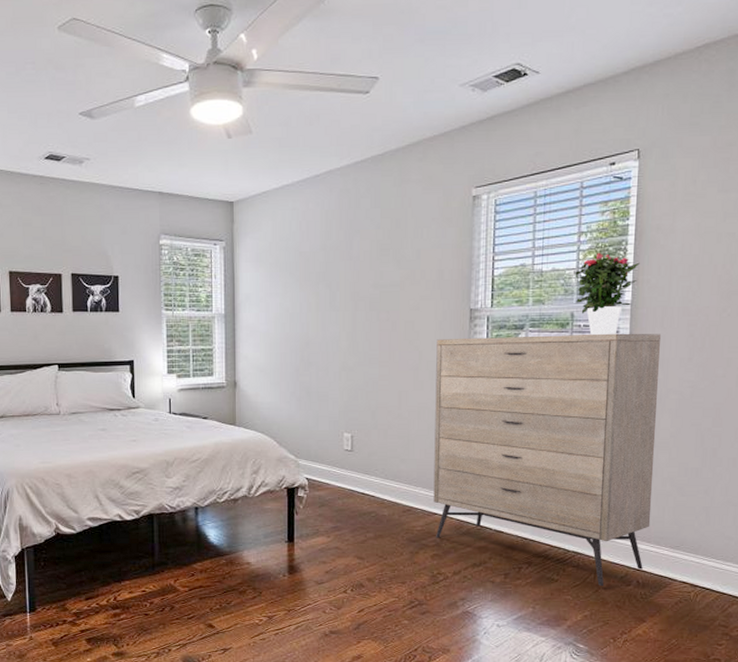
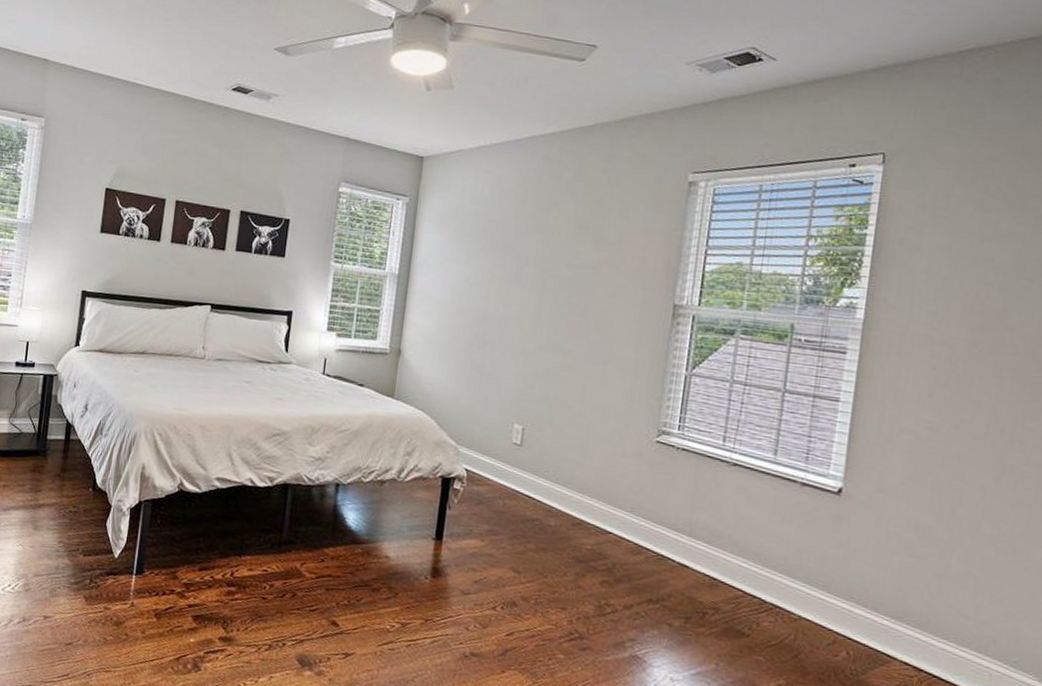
dresser: present [433,333,662,586] -> none [606,333,897,652]
potted flower: present [575,252,640,335] -> none [797,260,876,355]

